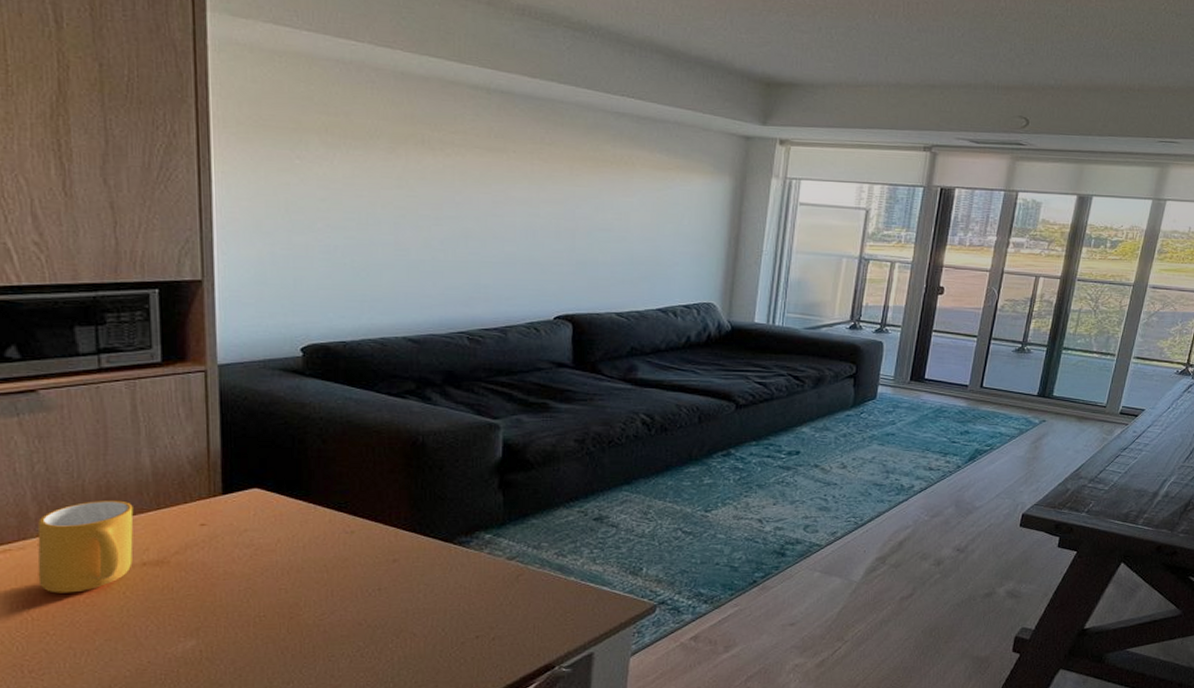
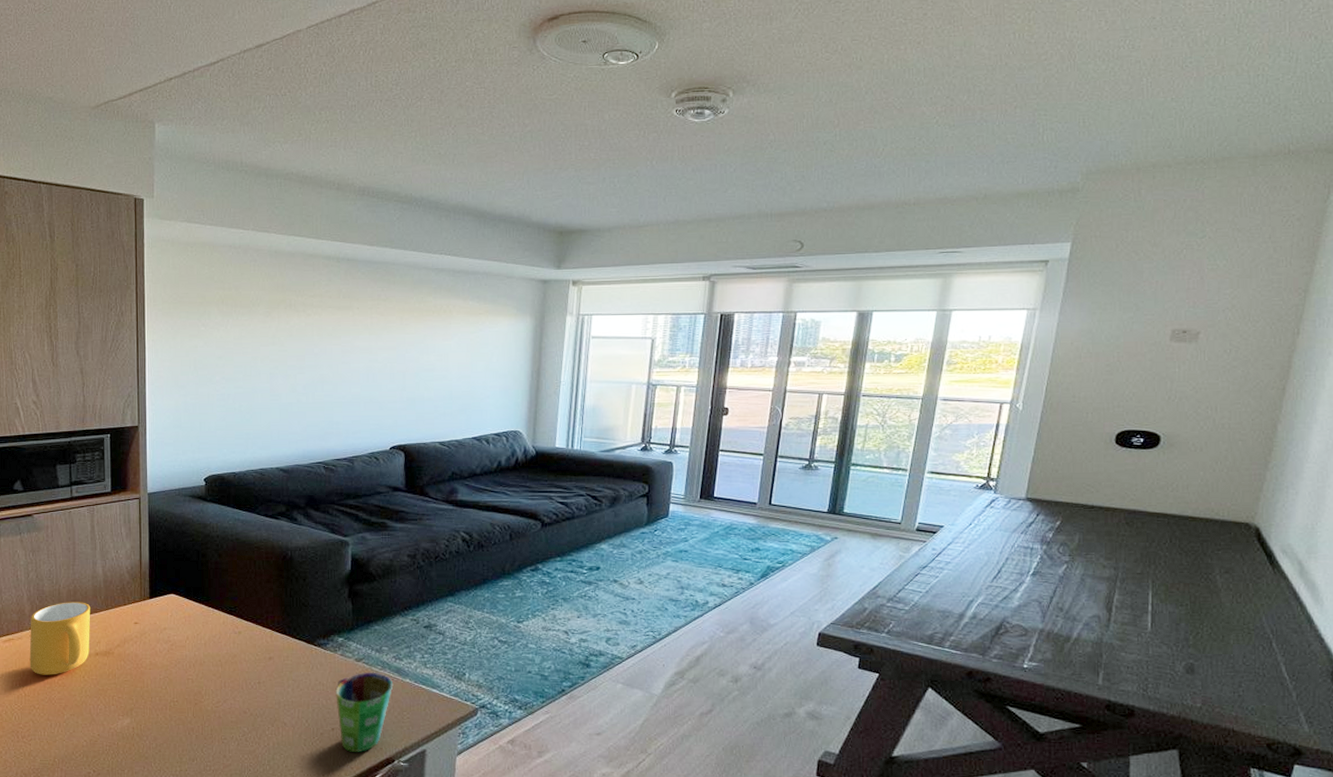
cup: none [481,572,553,661] -> present [335,673,392,752]

